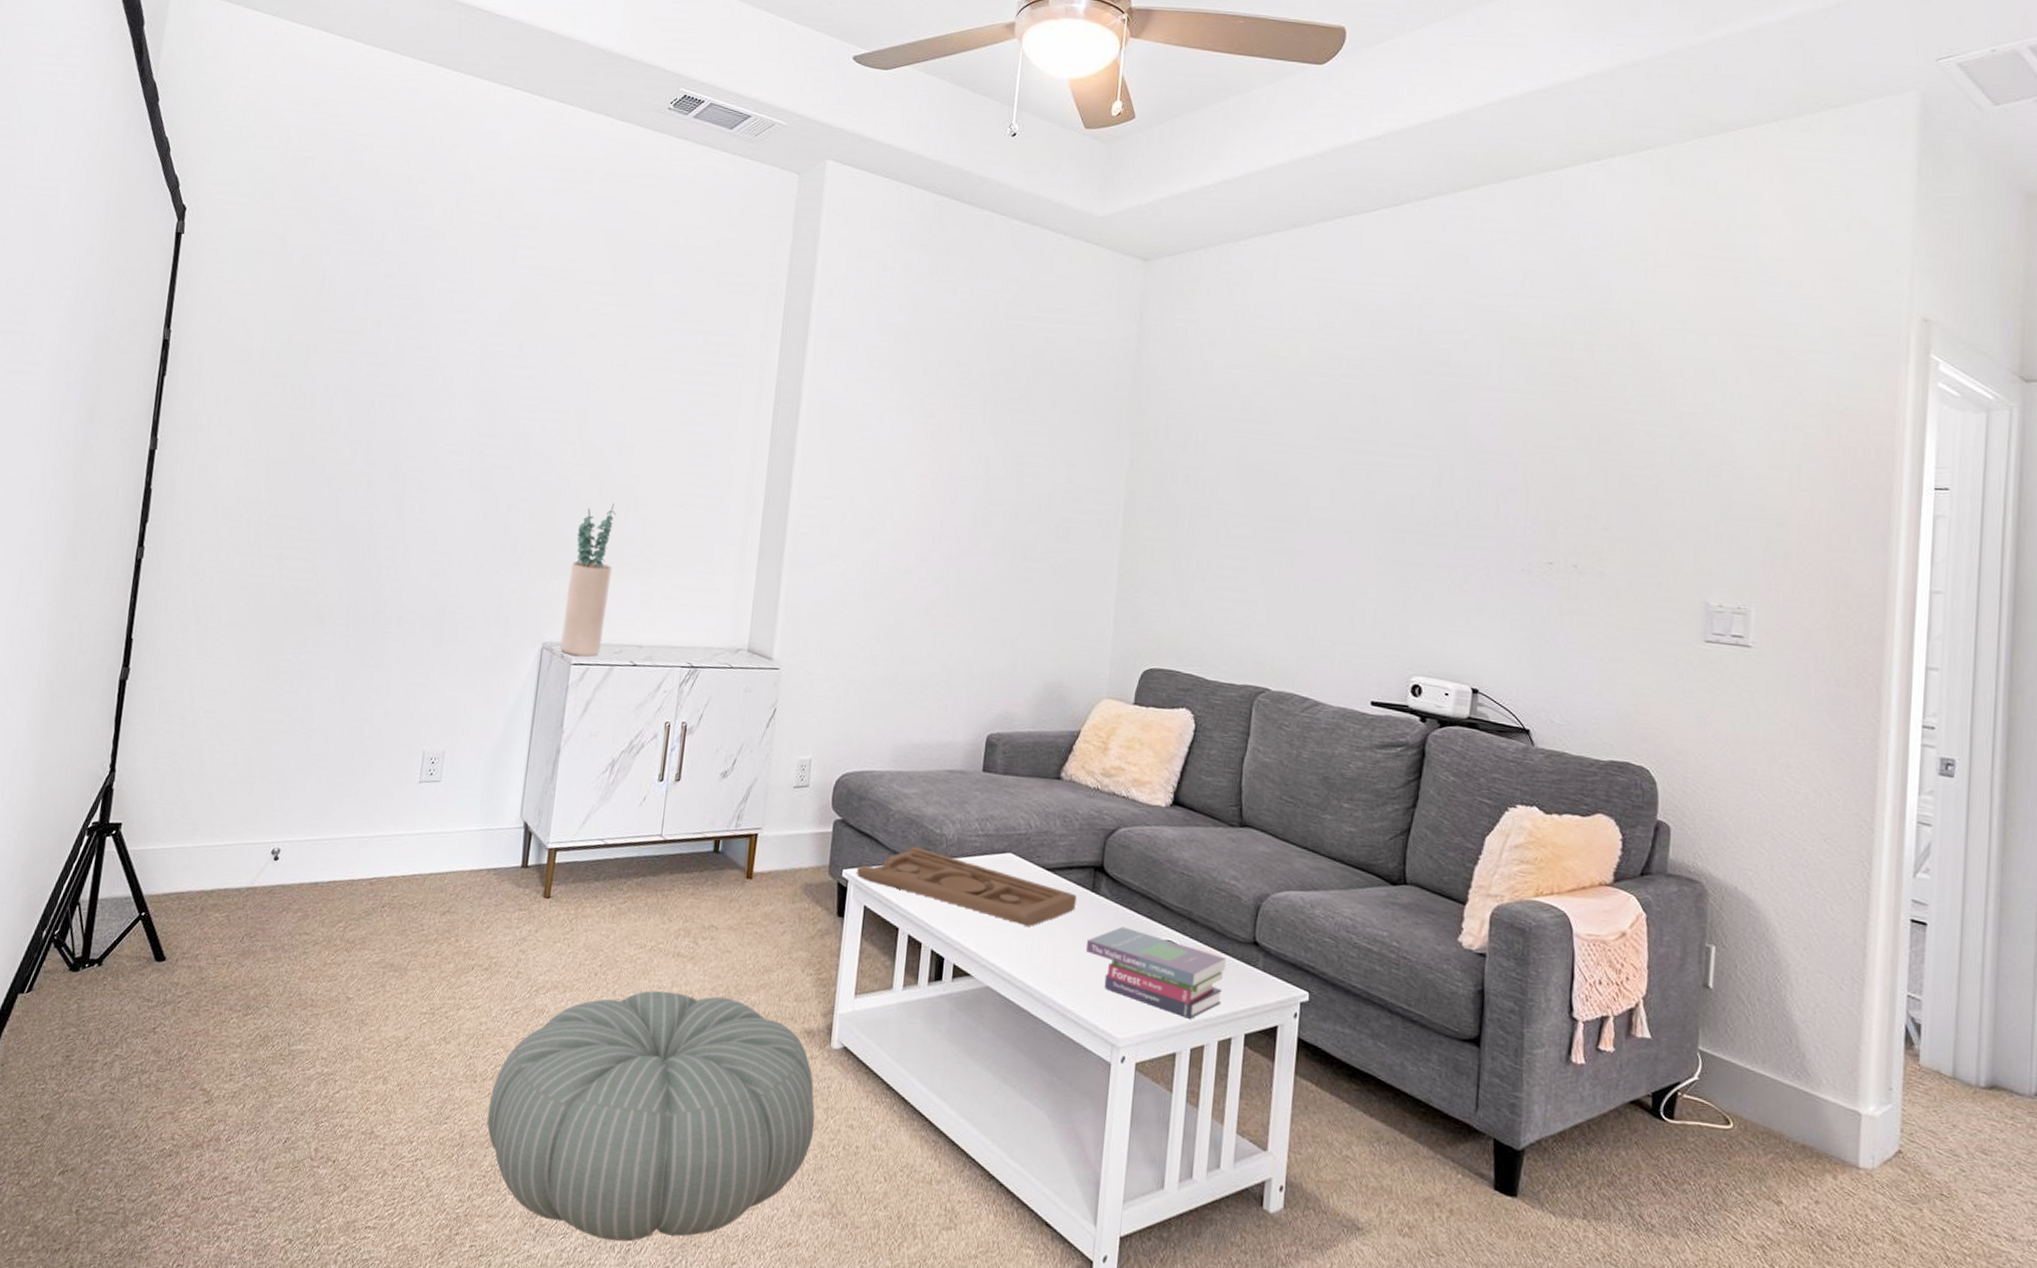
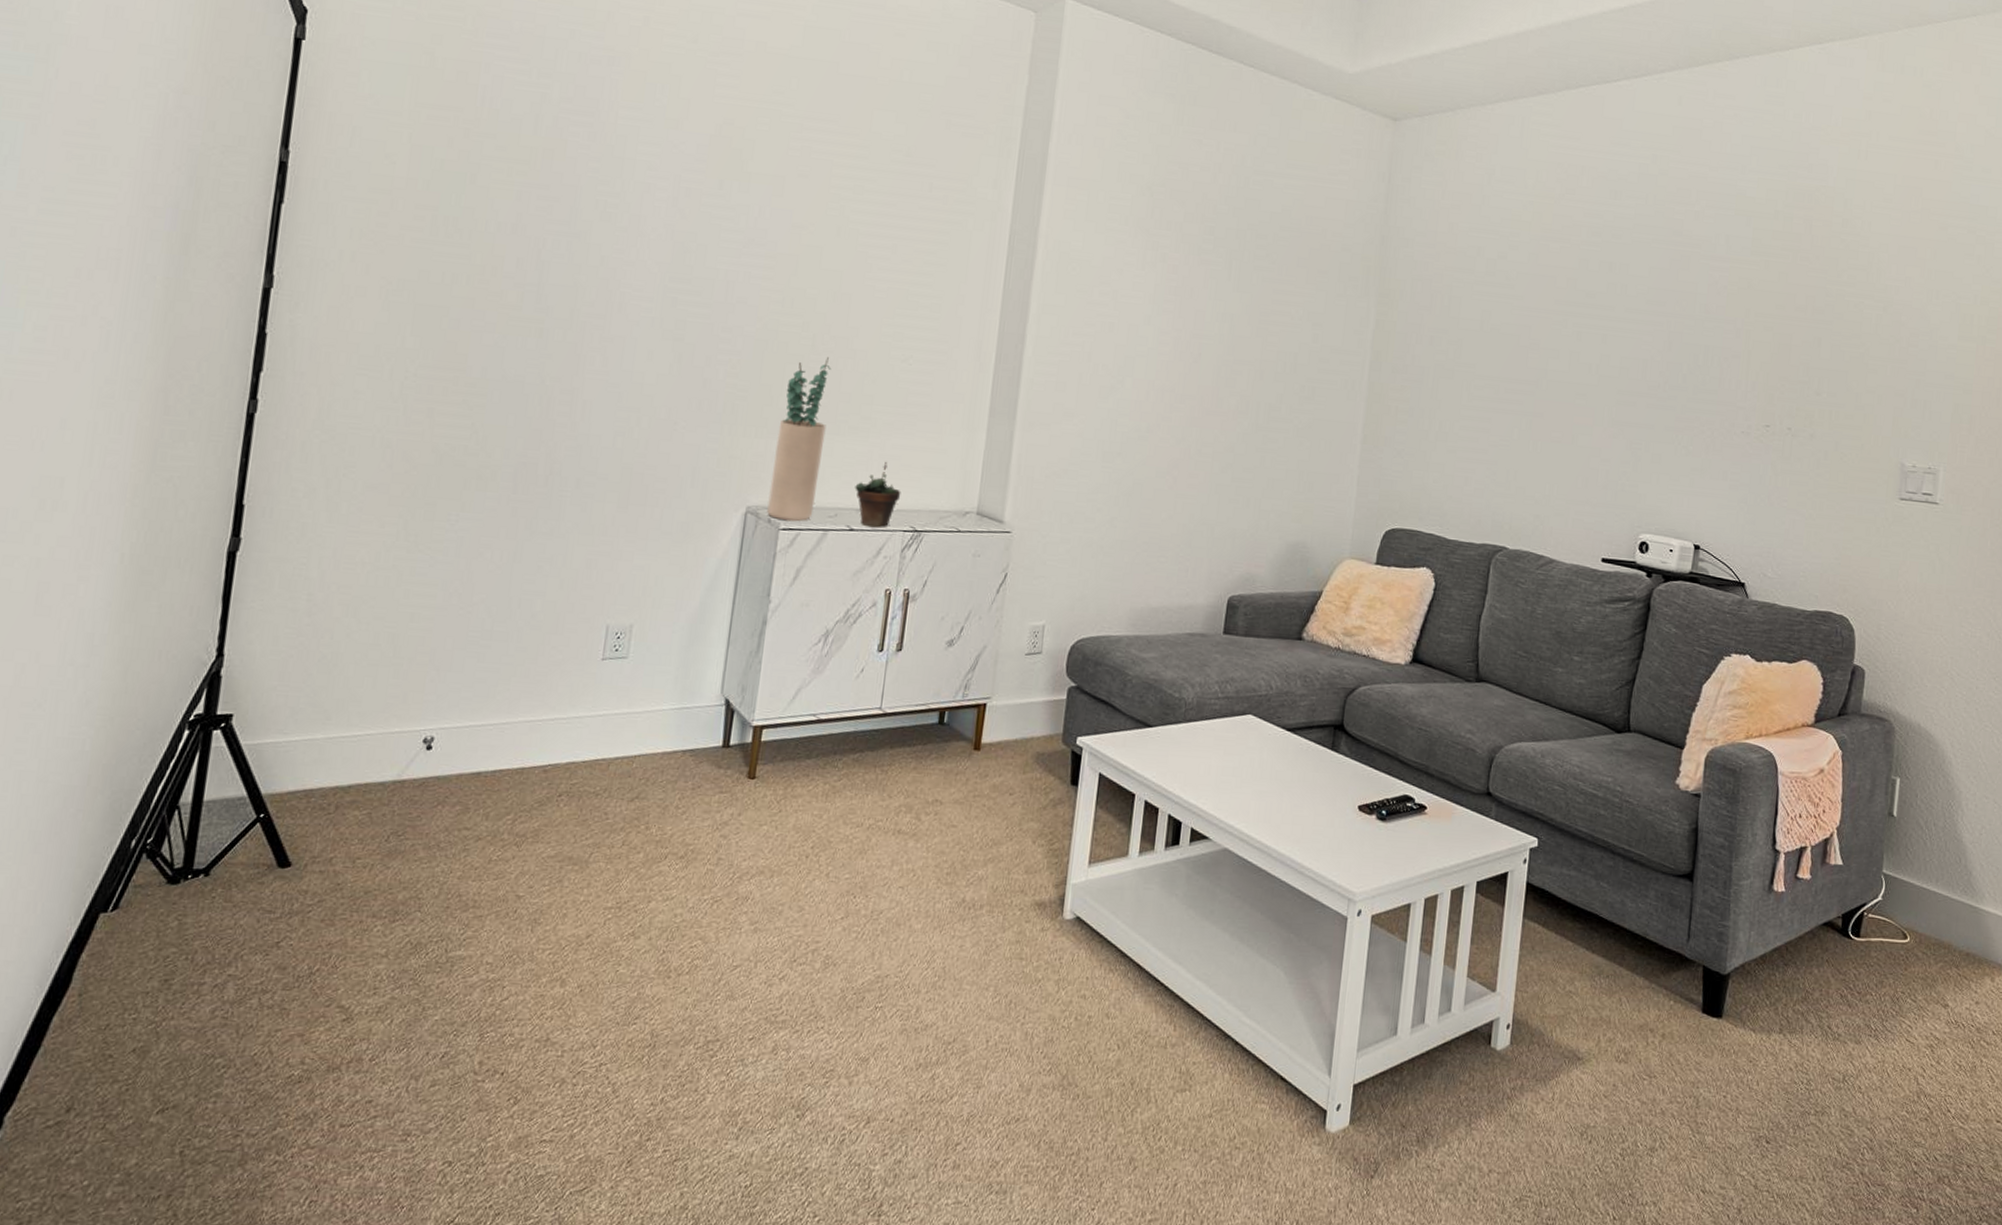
pouf: present [487,990,815,1242] -> none [682,870,1046,1133]
succulent plant: none [637,600,679,664] -> present [855,461,901,529]
decorative tray: present [857,846,1077,927] -> none [1092,711,1316,787]
books: present [1085,926,1227,1019] -> none [1324,783,1461,870]

